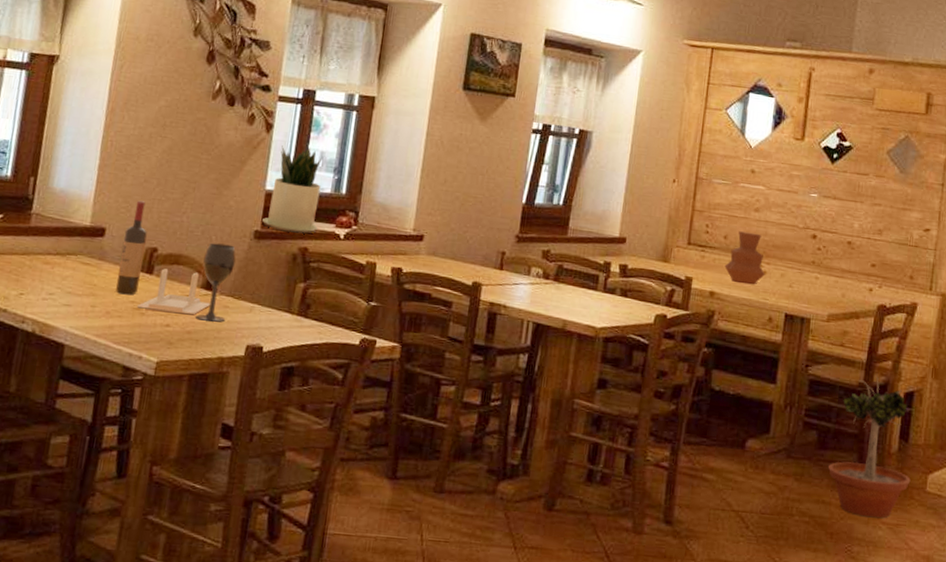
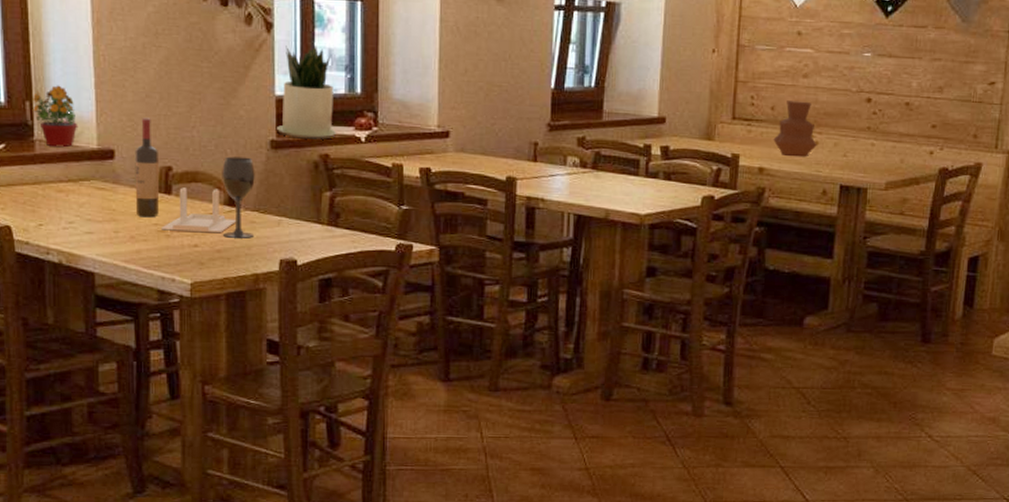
flowerpot: none [36,164,76,222] -> present [33,85,77,147]
potted tree: present [828,373,911,518] -> none [890,240,976,385]

